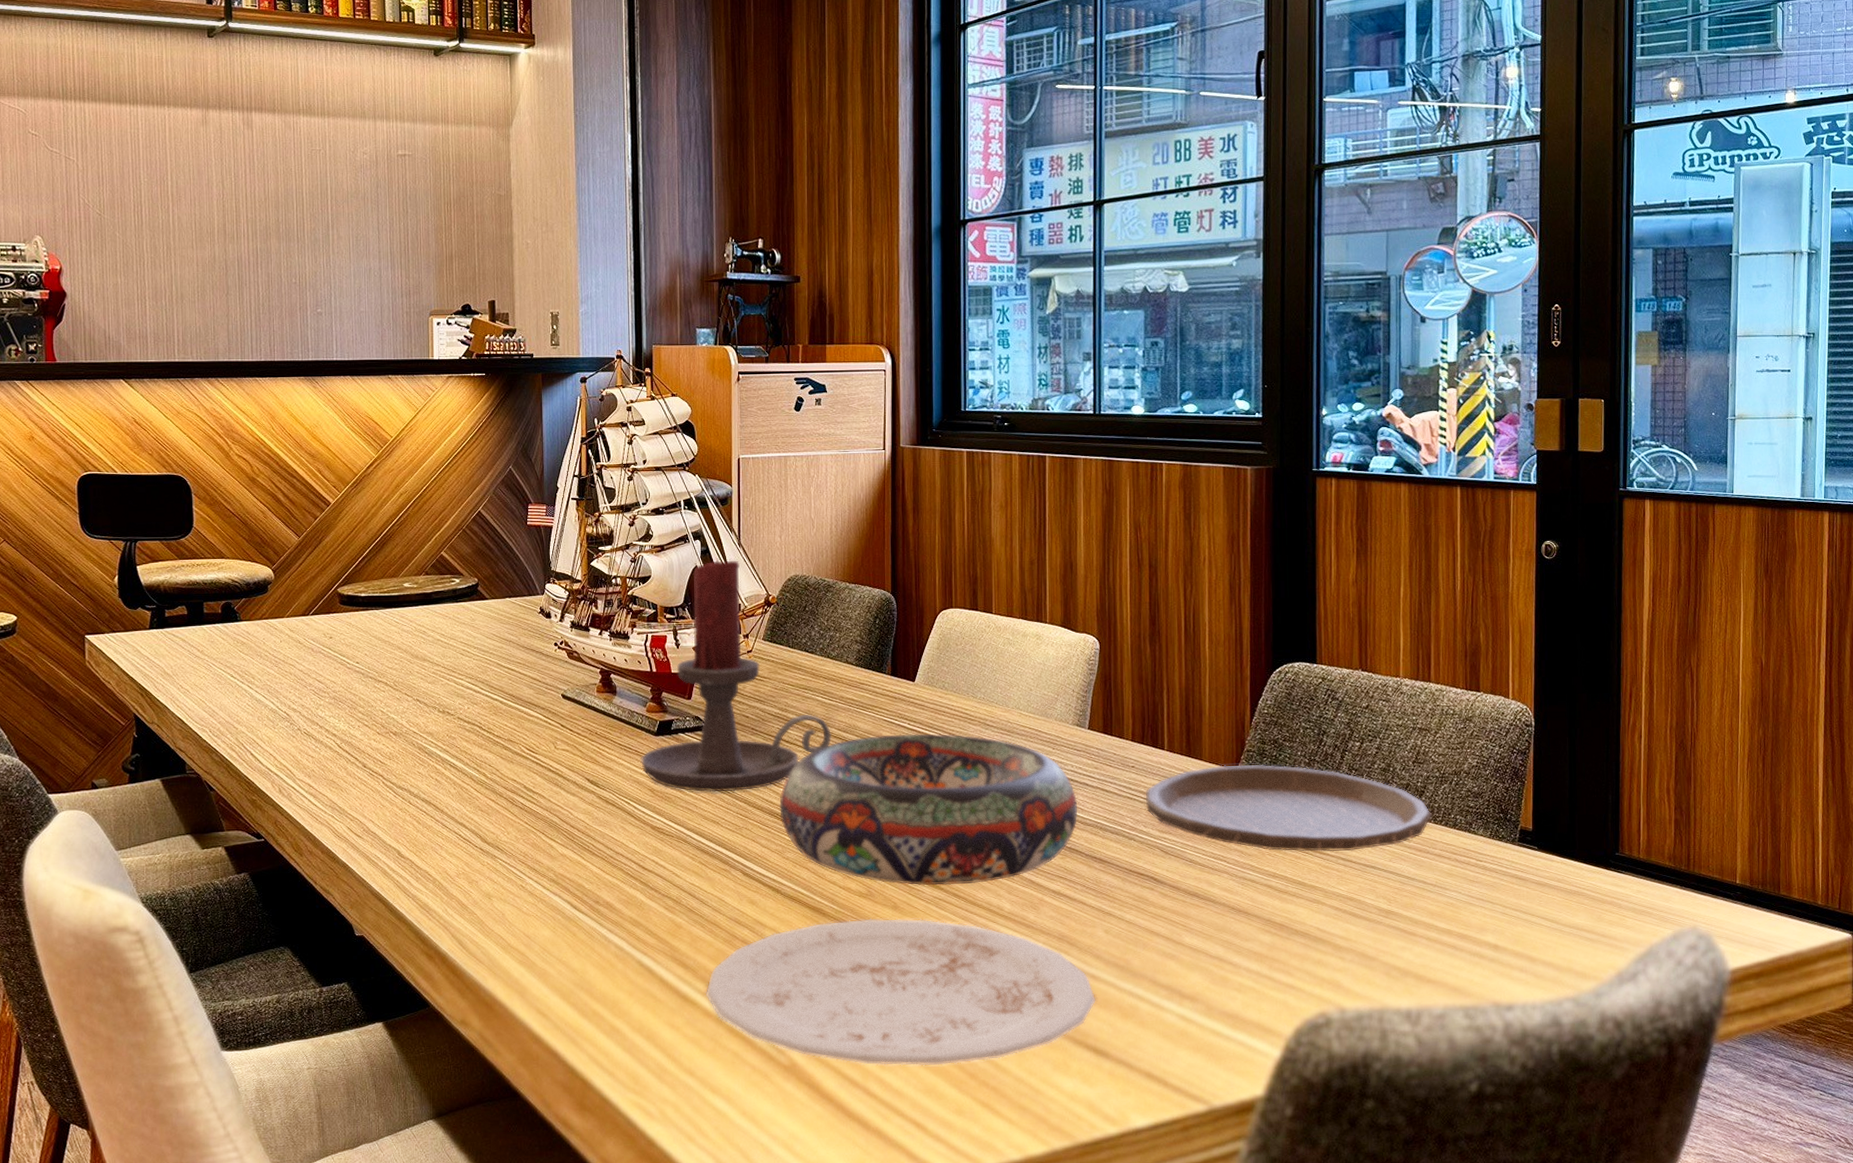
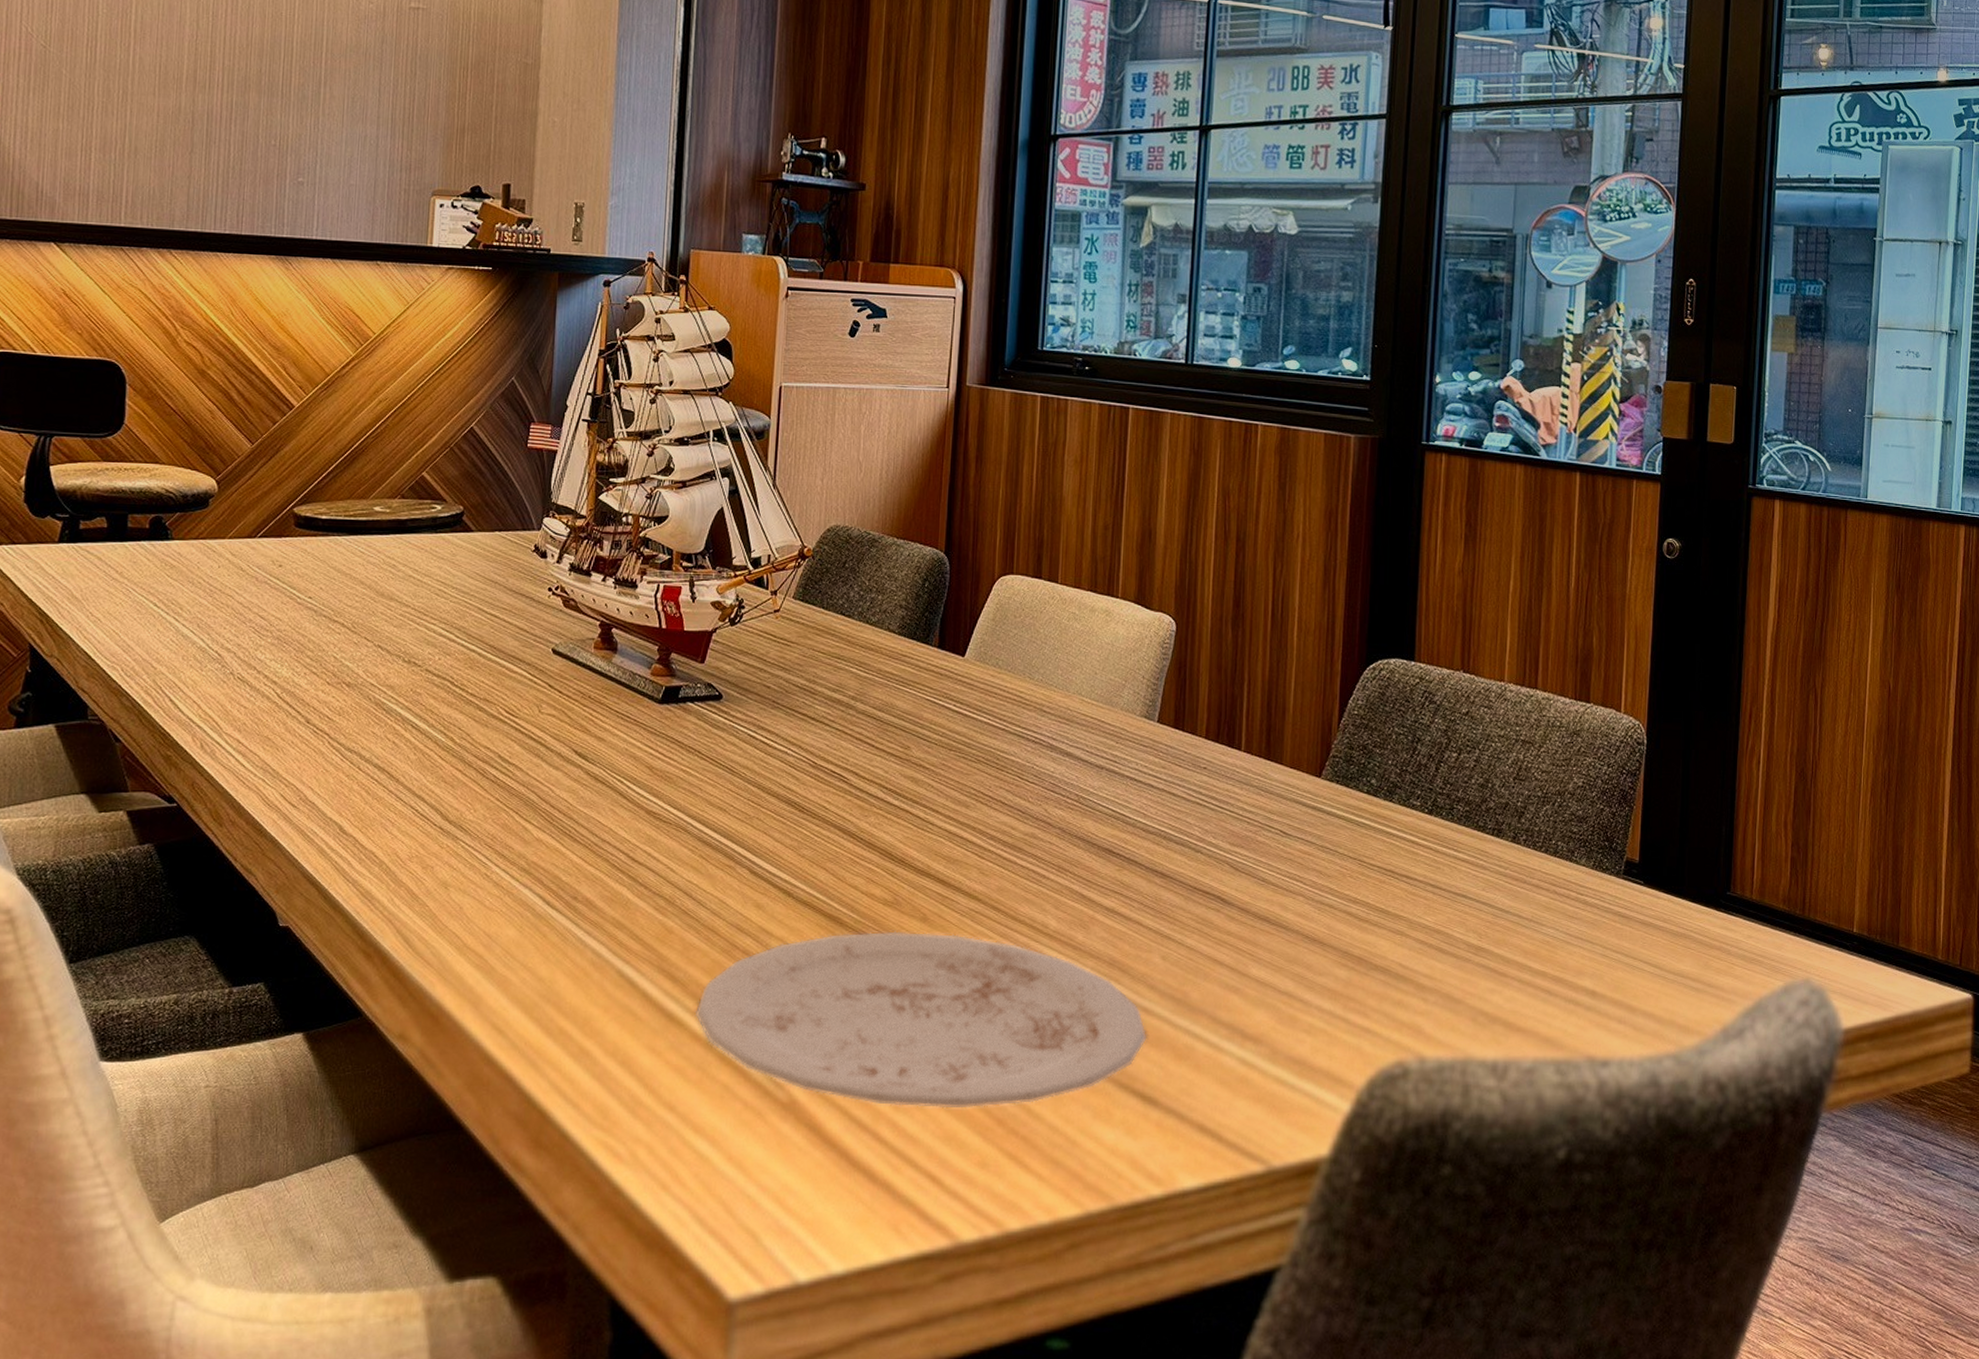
candle holder: present [641,558,832,793] -> none [640,500,866,774]
decorative bowl: present [779,733,1078,886] -> none [798,716,1141,896]
plate: present [1145,764,1431,852] -> none [1216,771,1531,877]

